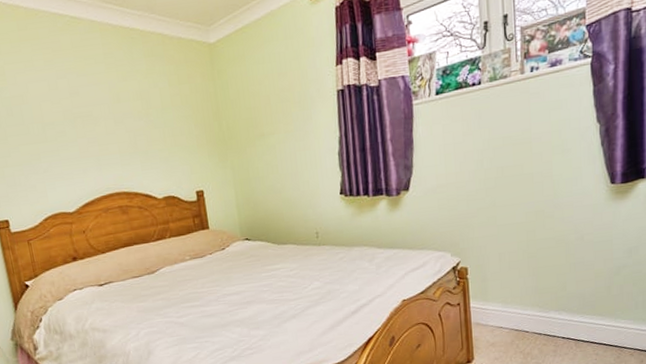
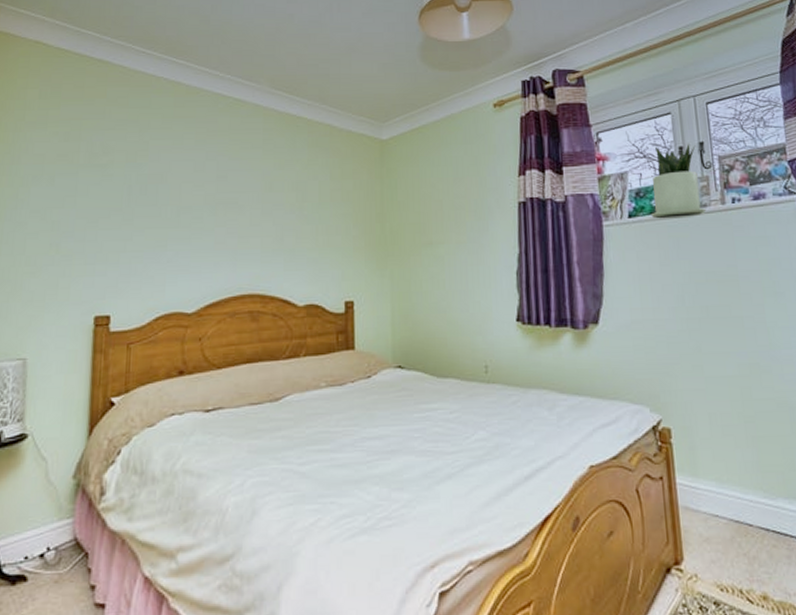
planter: none [456,16,507,94] -> present [651,143,707,219]

